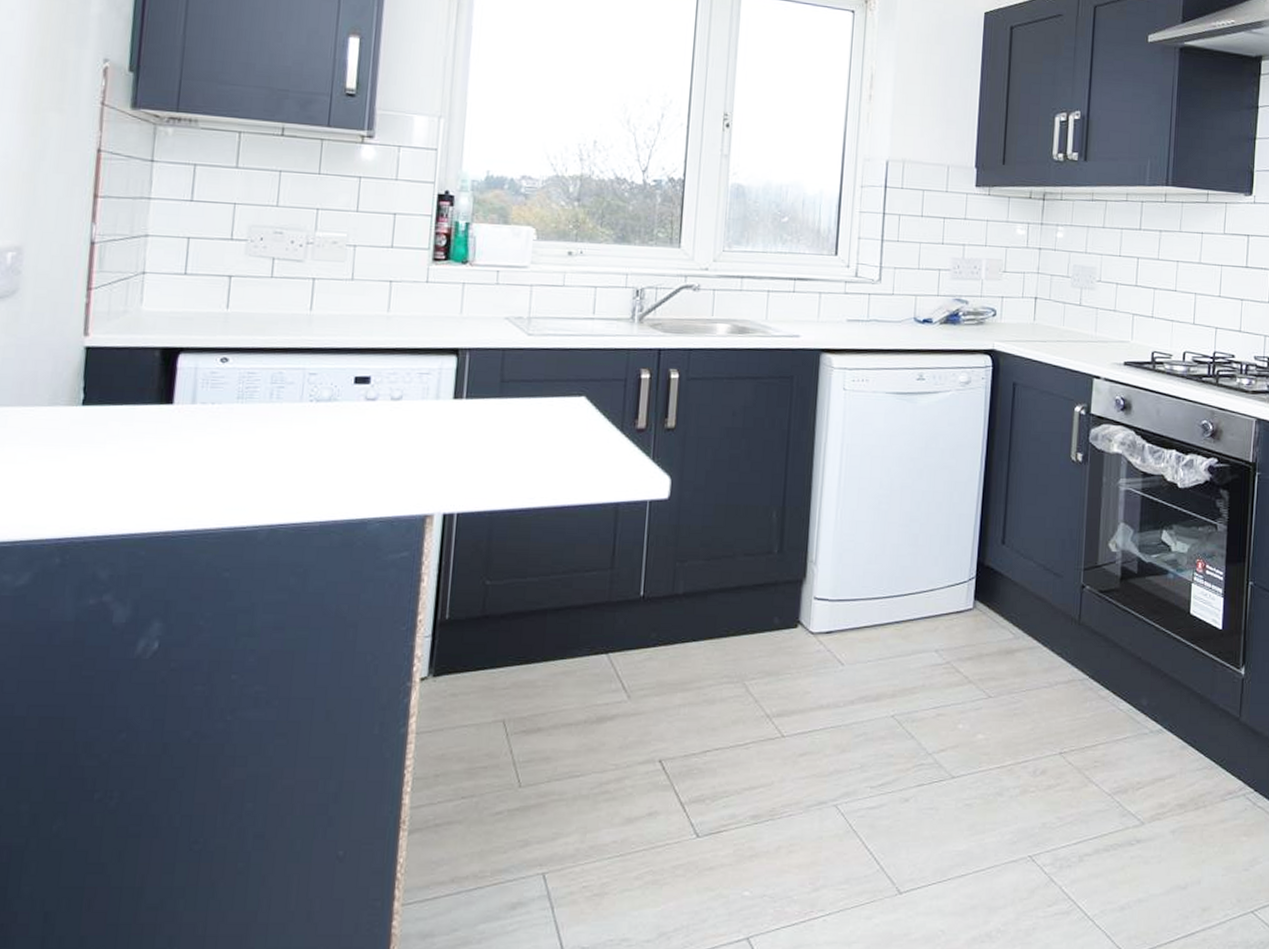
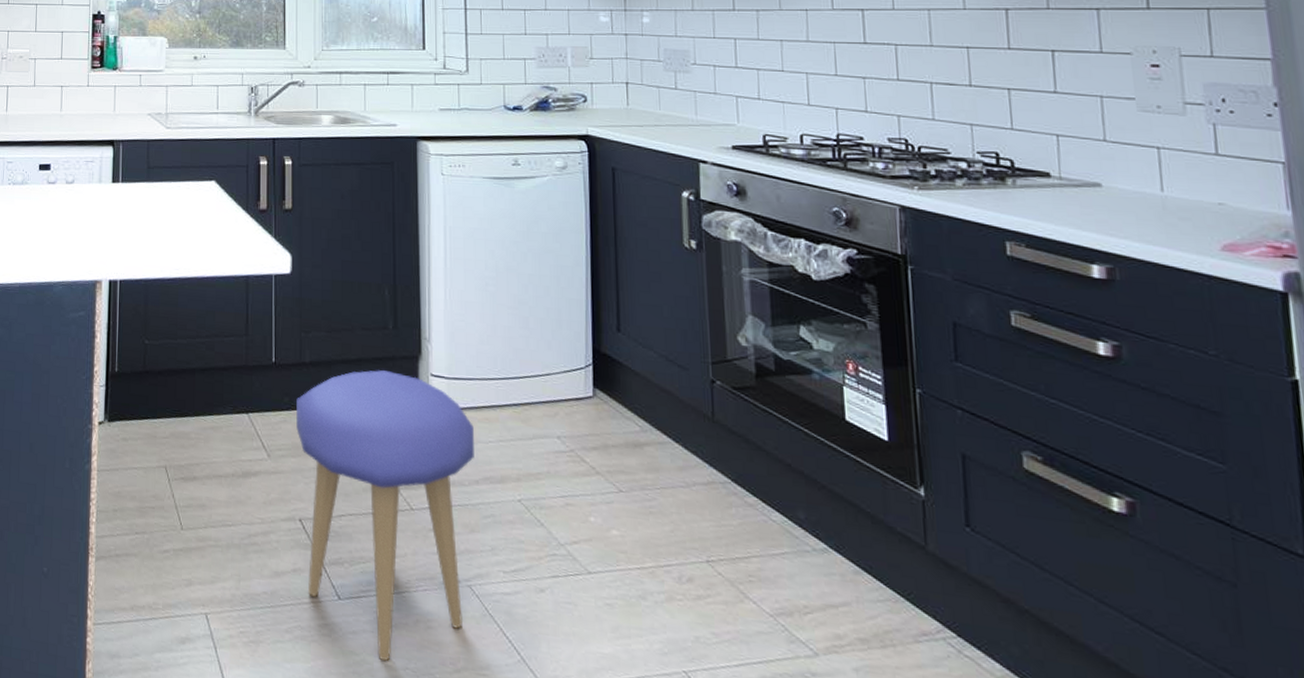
stool: none [662,597,854,891] -> present [296,370,474,661]

